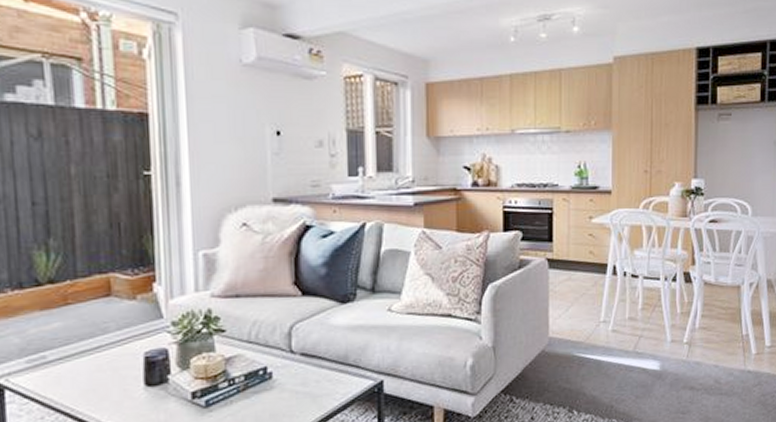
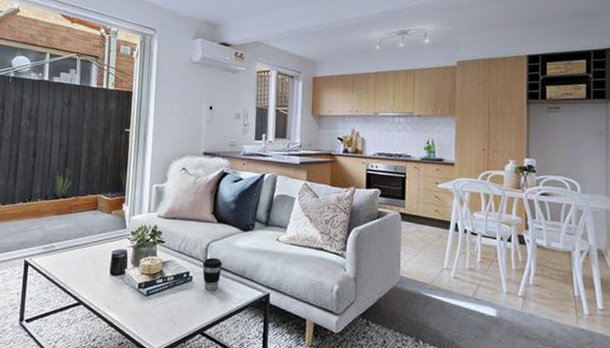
coffee cup: none [285,343,314,388] -> present [202,257,222,291]

